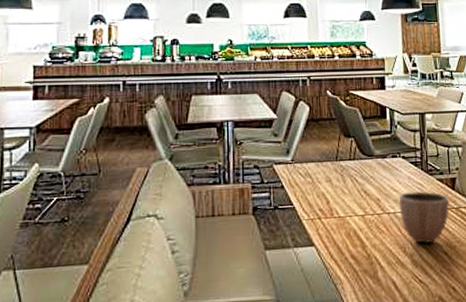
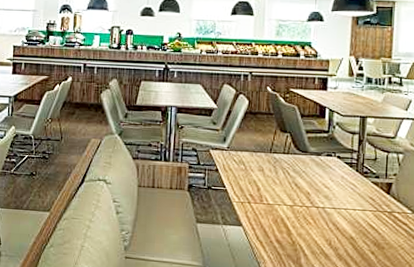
decorative bowl: present [399,191,450,244] -> none [329,190,383,242]

